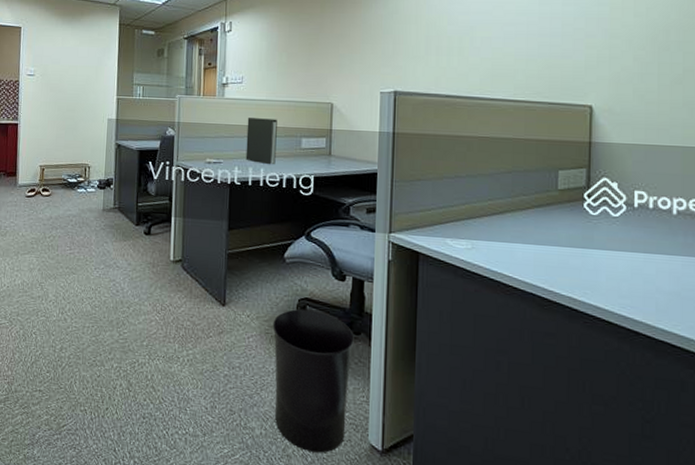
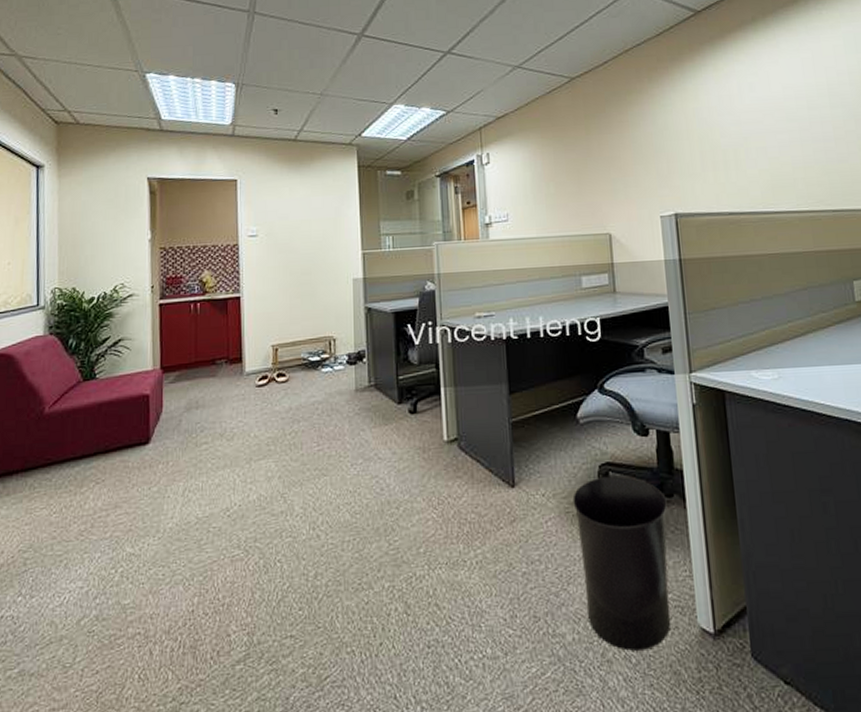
binder: present [245,118,277,165] -> none [518,258,555,312]

